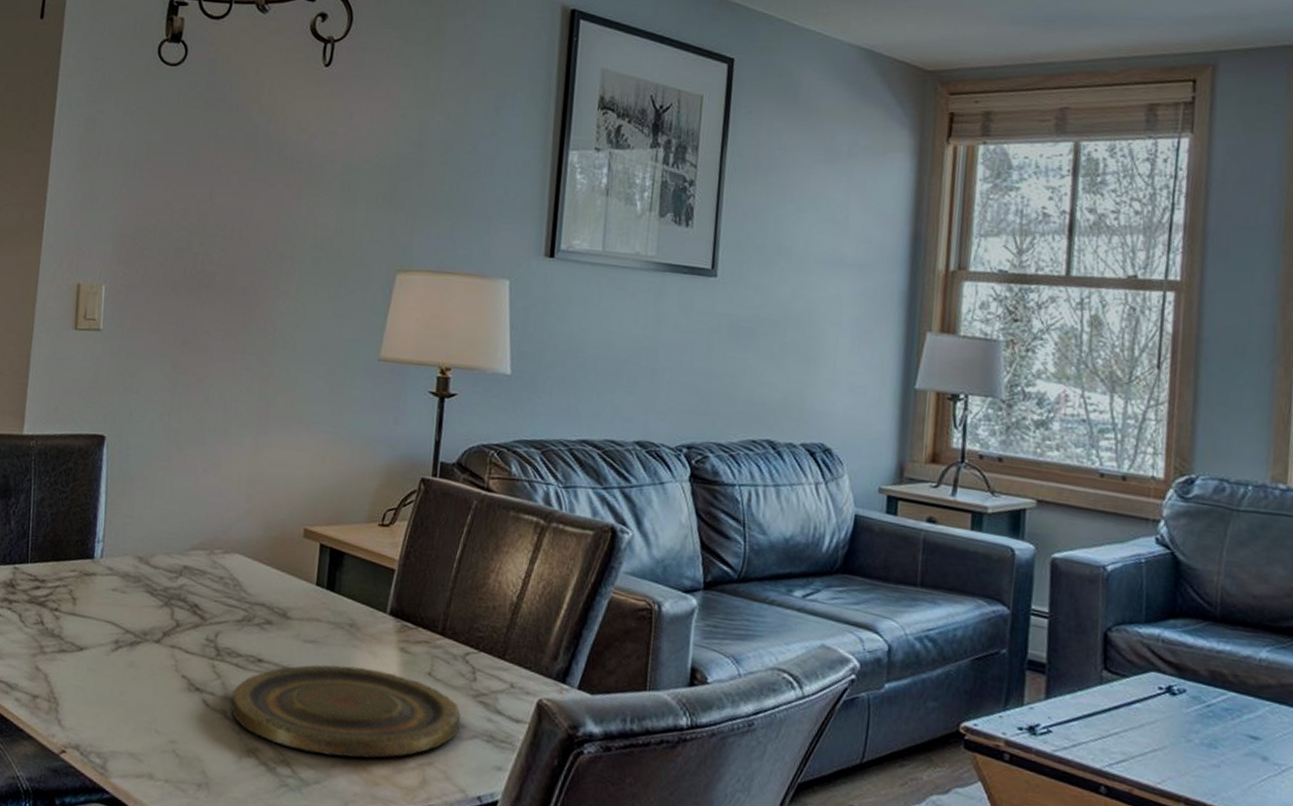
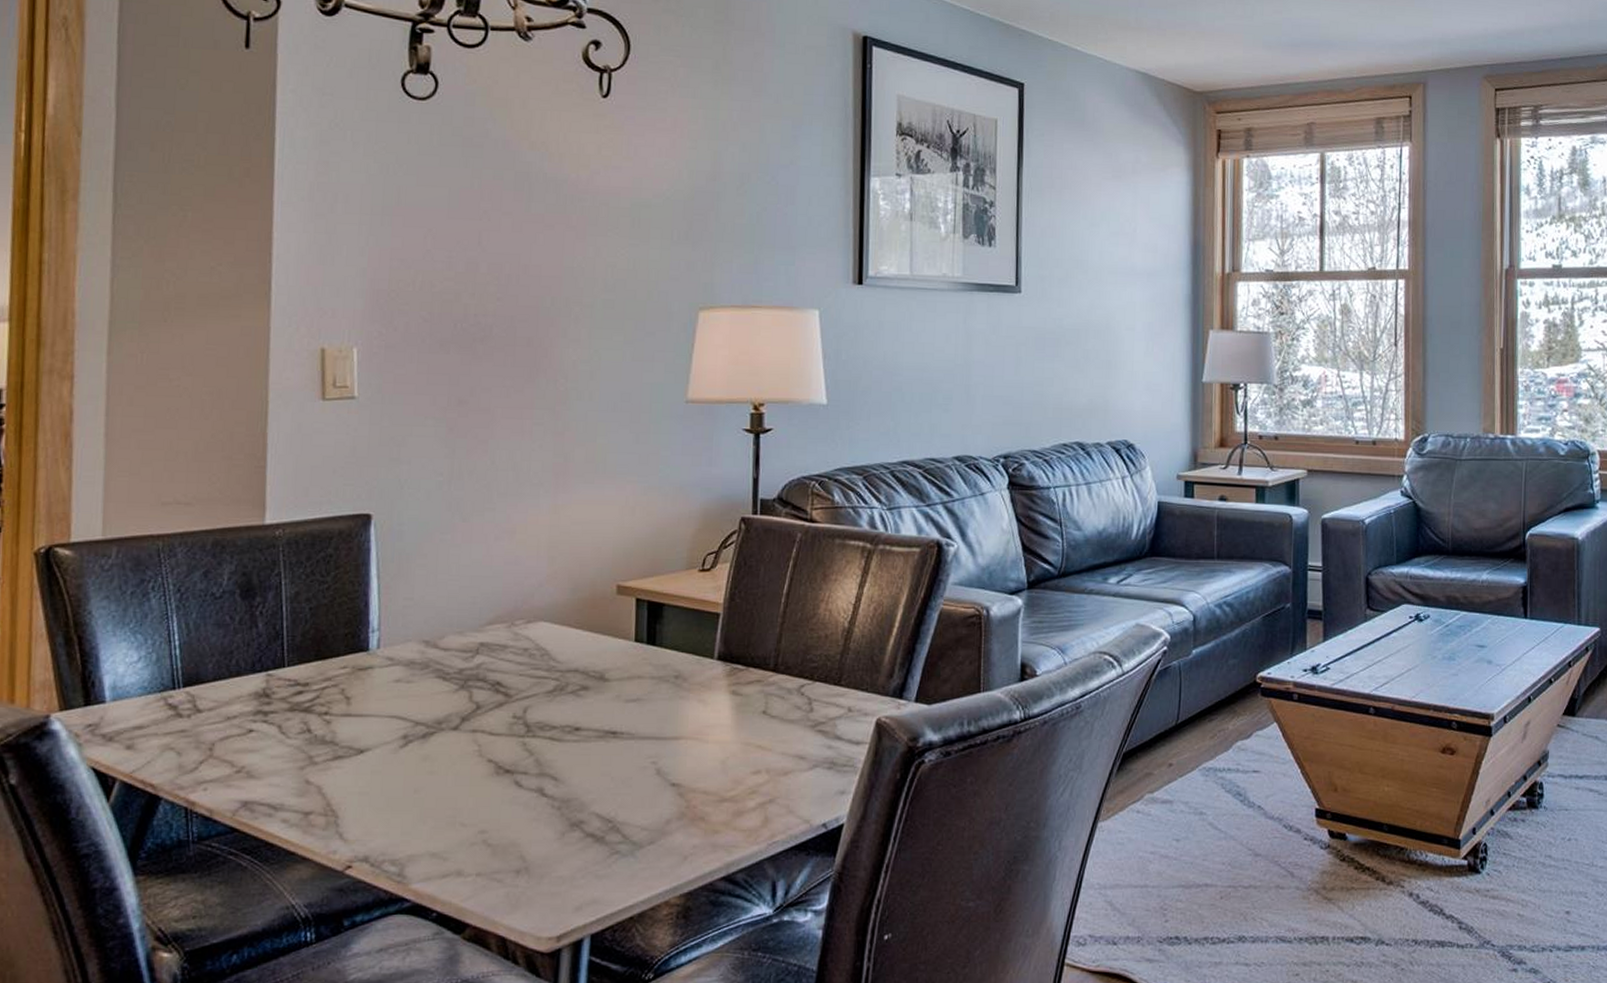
plate: present [230,664,461,758] -> none [547,717,800,814]

